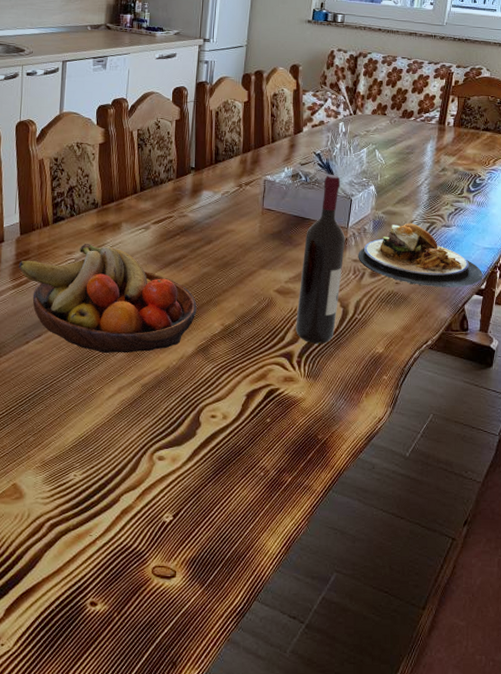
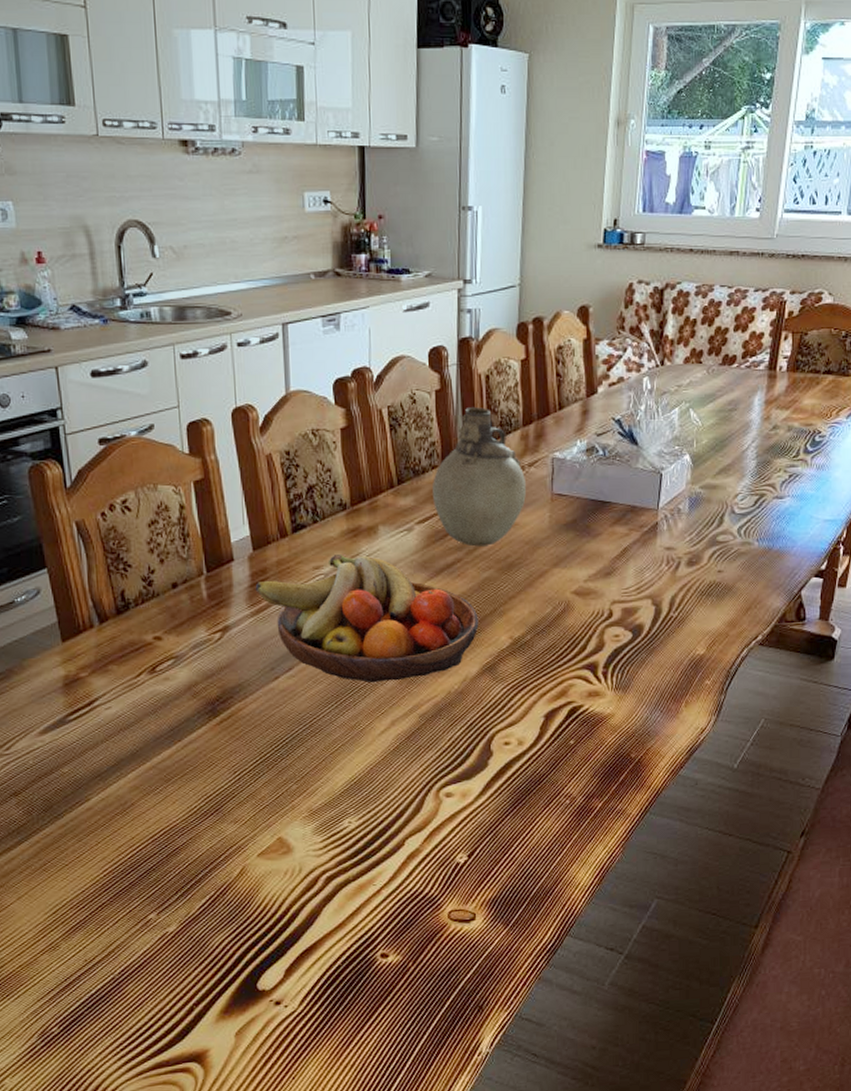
vase: none [167,135,242,247] -> present [433,407,526,547]
wine bottle: present [296,175,345,344] -> none [599,445,655,651]
plate: present [358,223,483,288] -> none [671,497,823,572]

